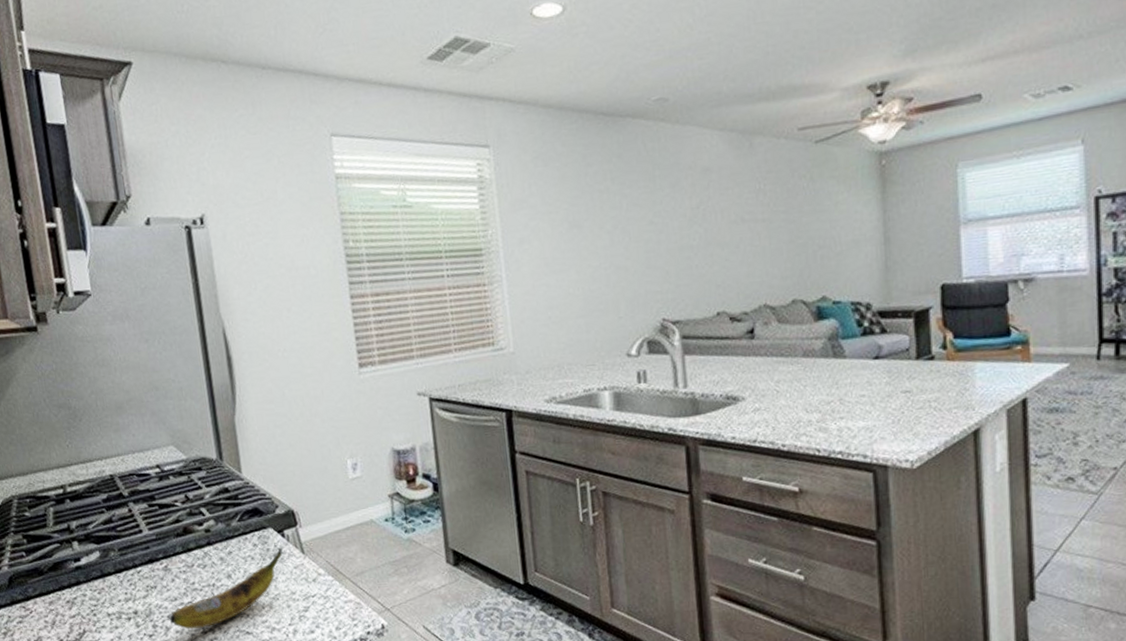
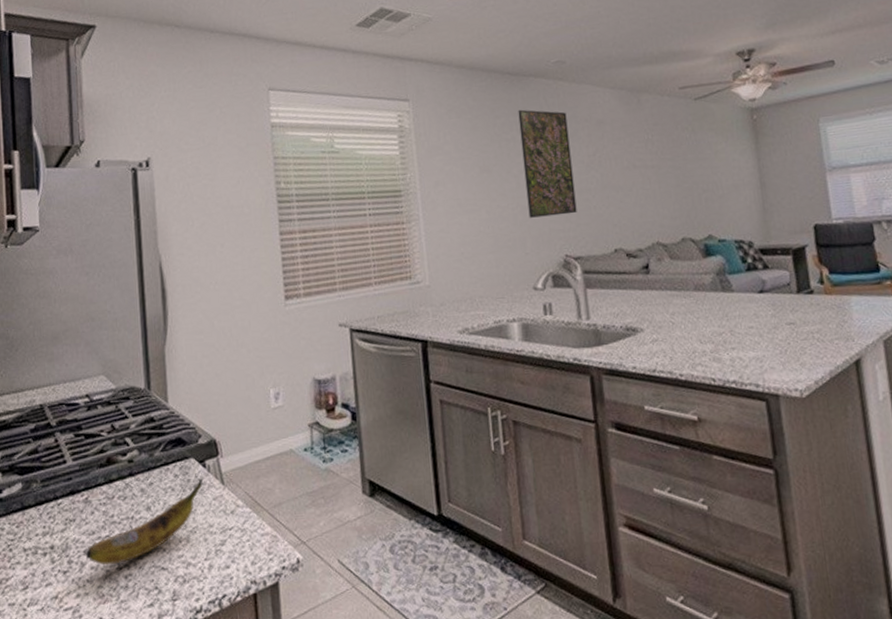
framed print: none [612,155,677,279] -> present [518,109,577,218]

